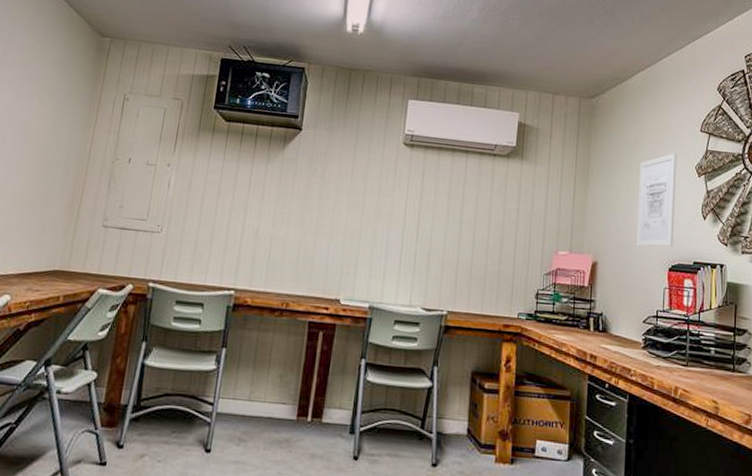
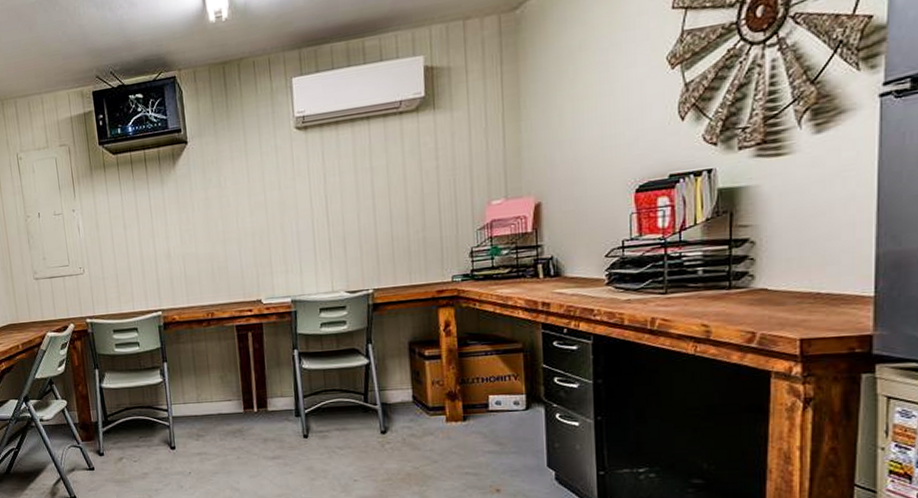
wall art: present [636,153,678,247] -> none [587,47,641,173]

